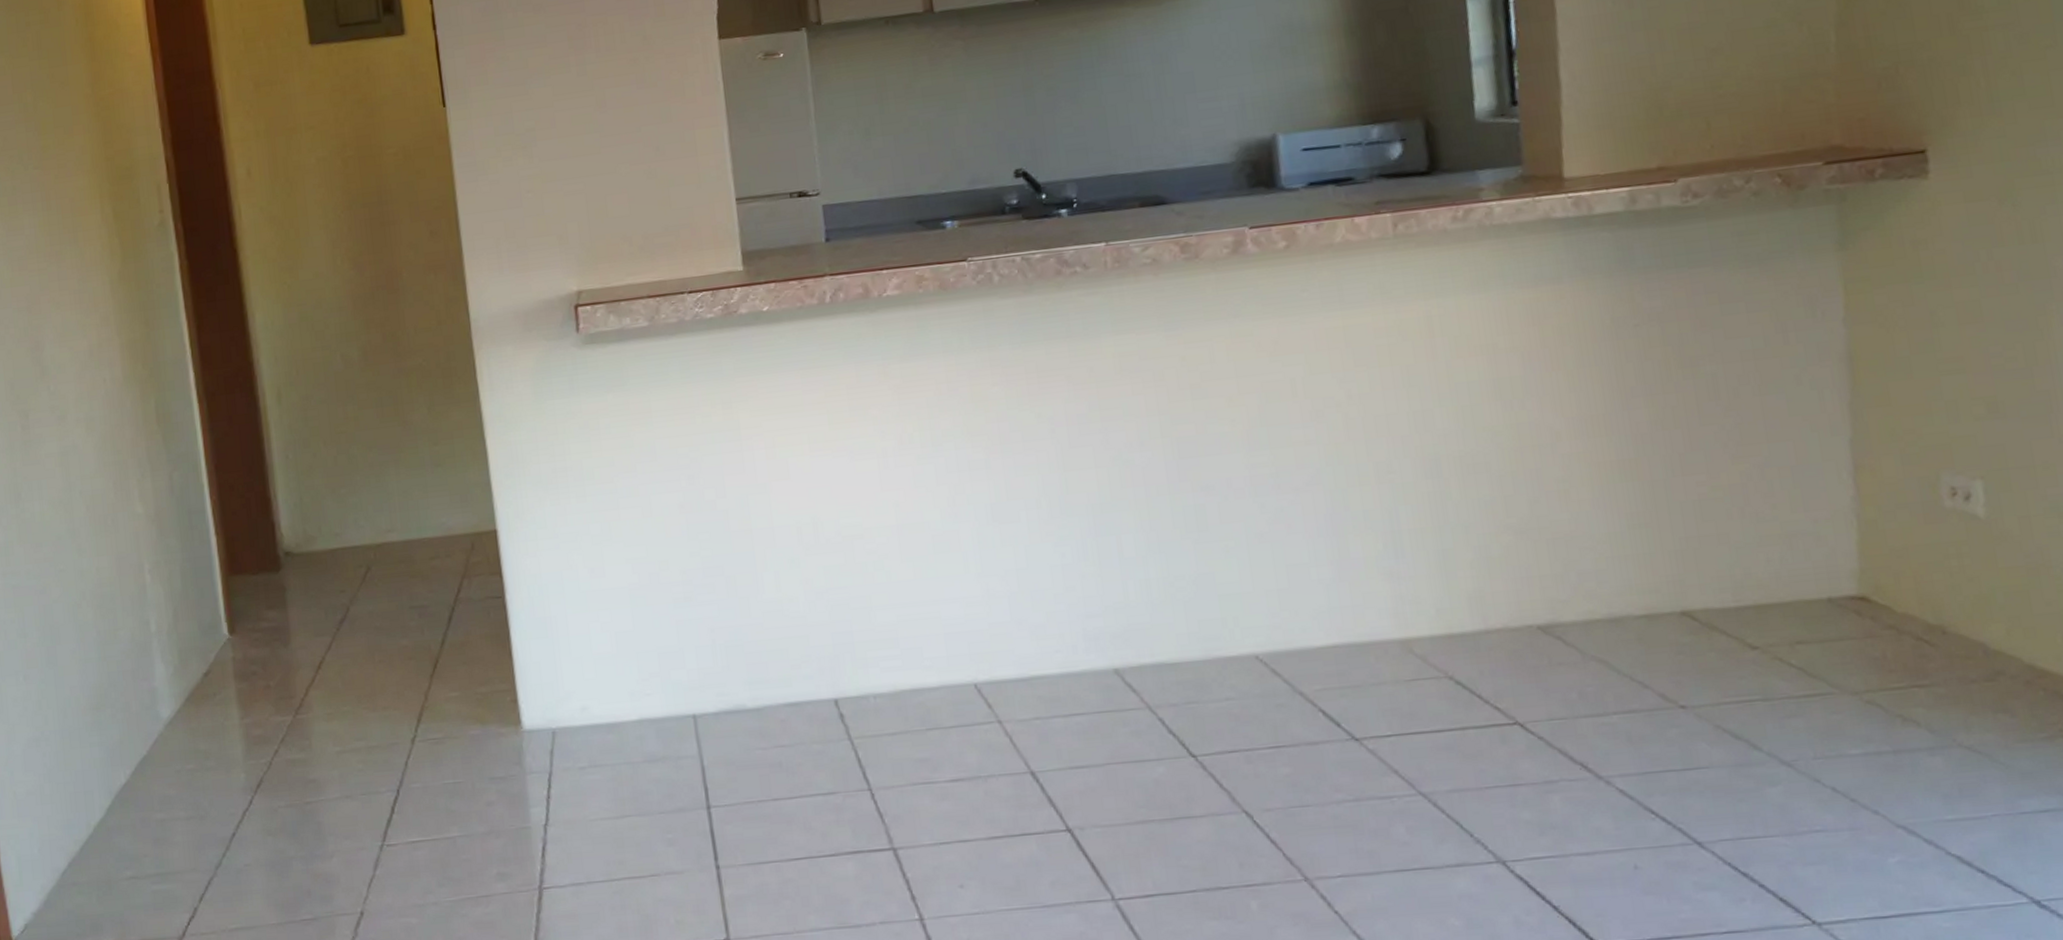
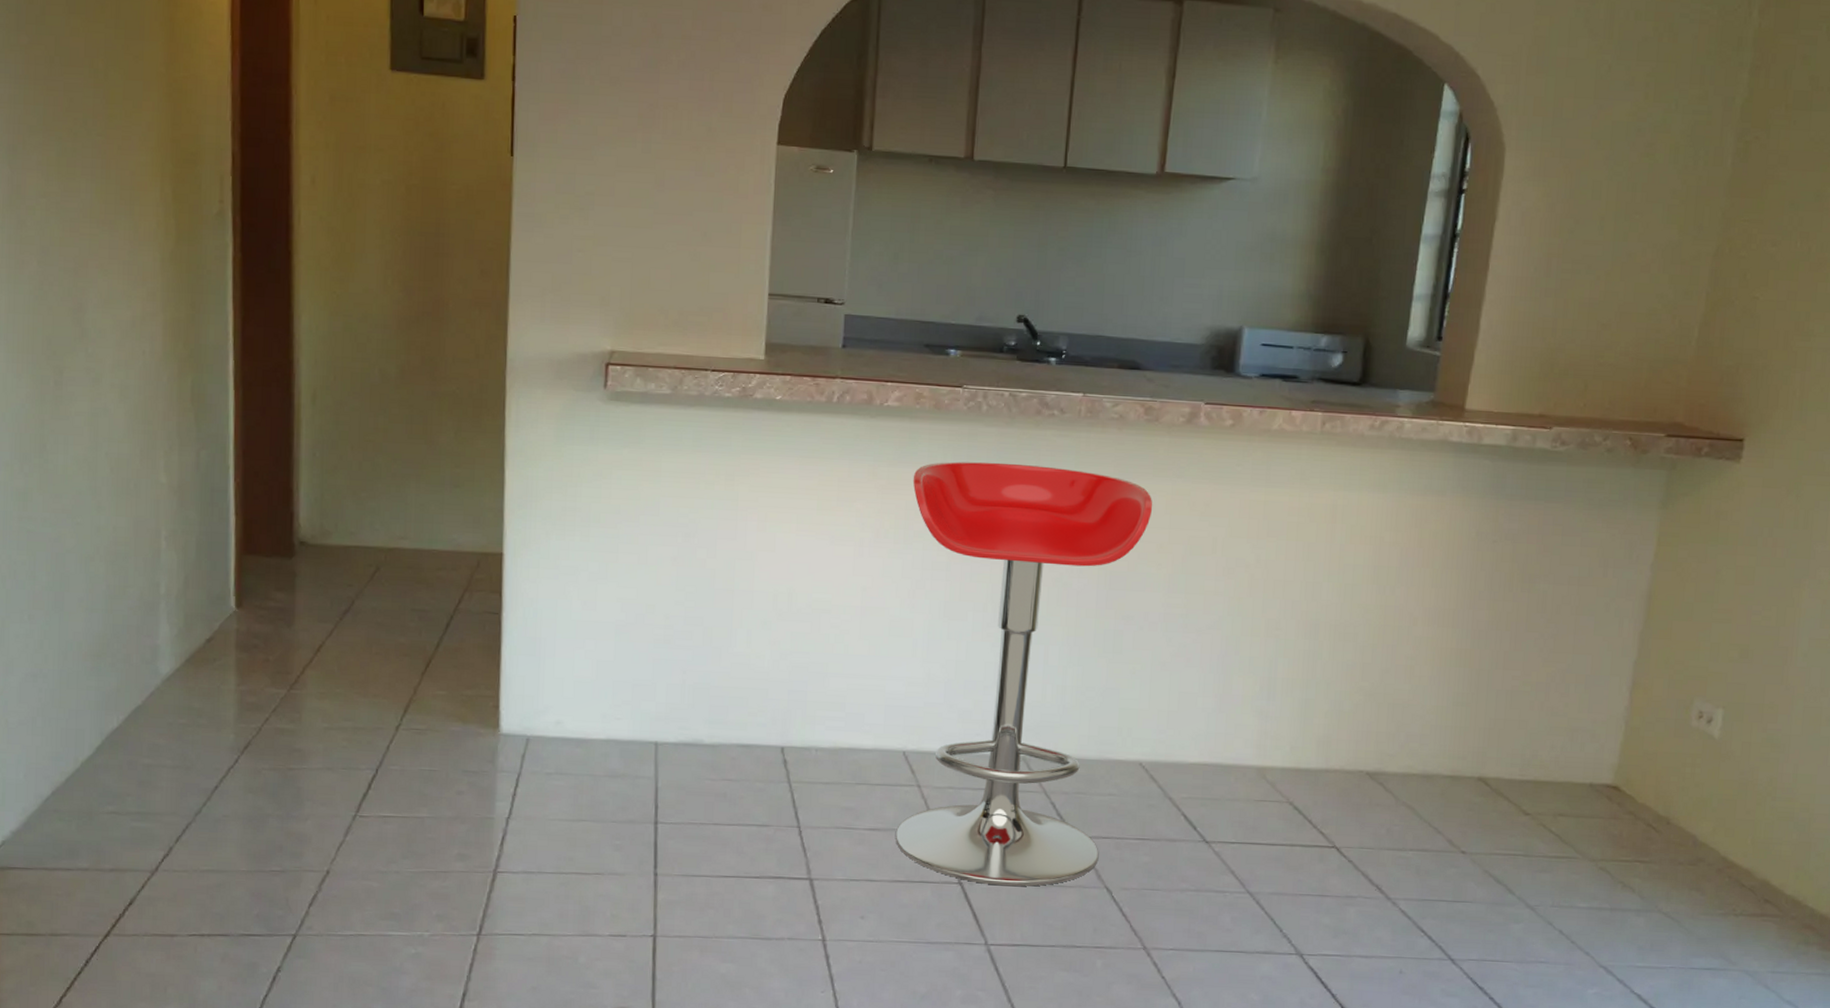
bar stool: none [929,329,1229,827] -> present [896,461,1153,887]

